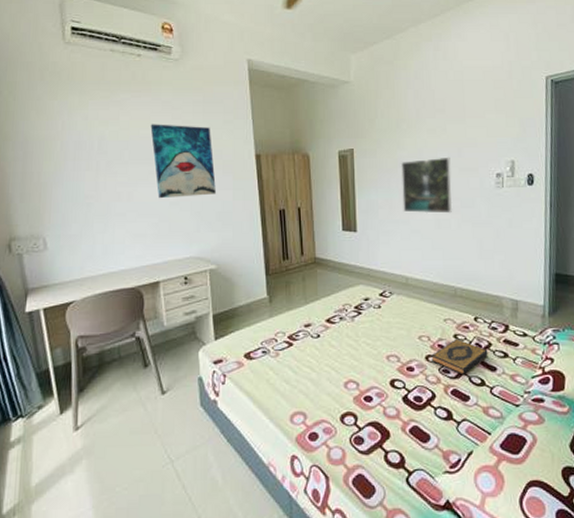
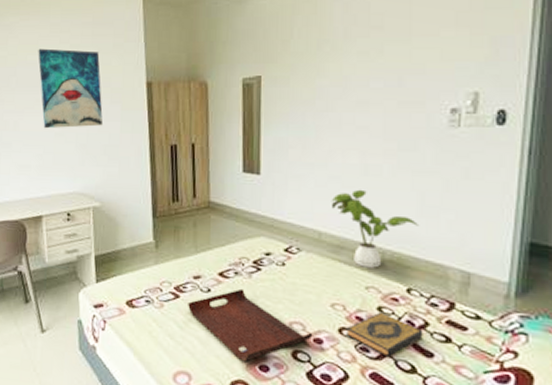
serving tray: none [301,331,406,396] -> present [188,288,313,362]
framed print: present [401,157,453,214] -> none [320,86,387,158]
house plant: none [414,240,480,303] -> present [331,189,420,268]

